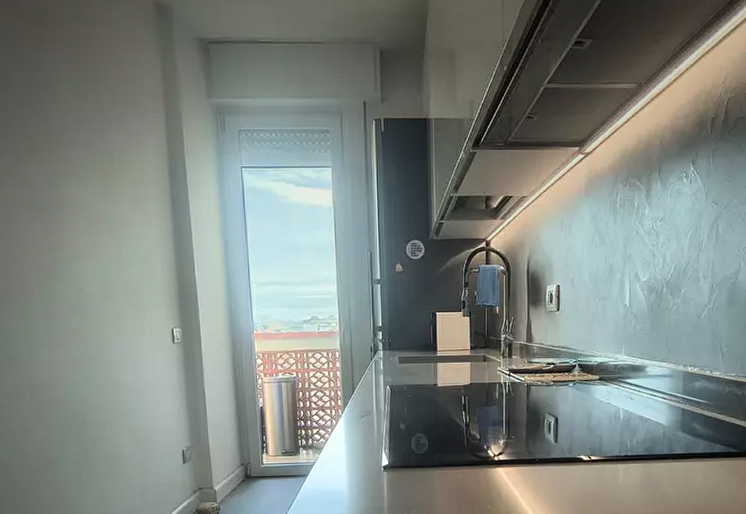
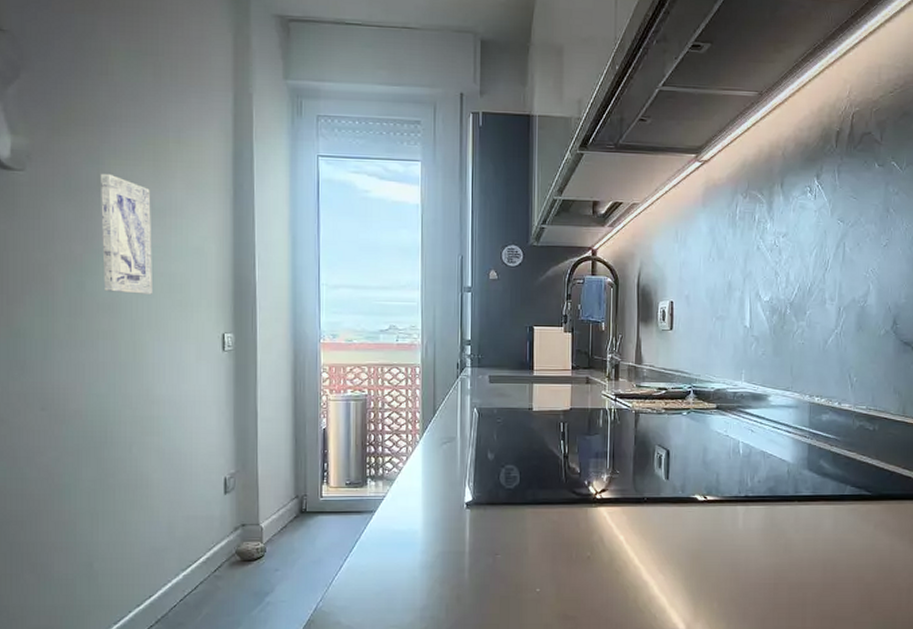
wall art: none [60,193,111,297] -> present [101,173,152,294]

